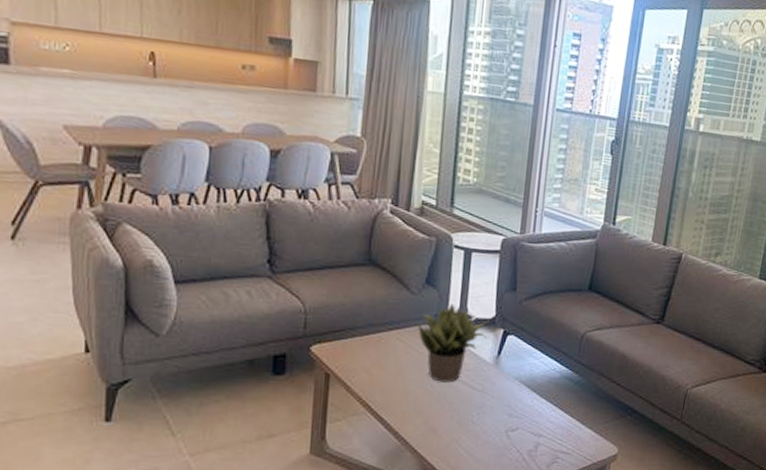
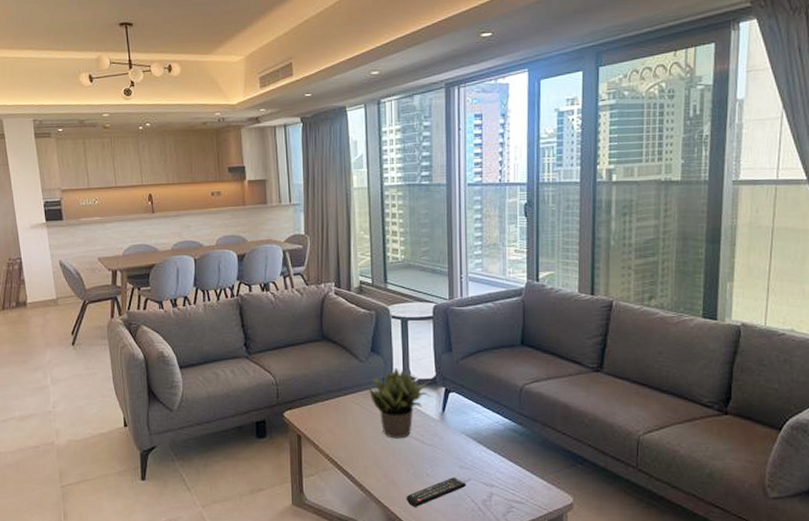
remote control: none [446,426,514,457] -> present [406,477,467,507]

